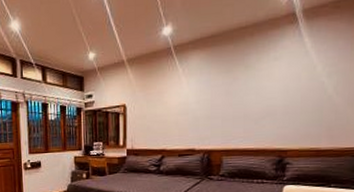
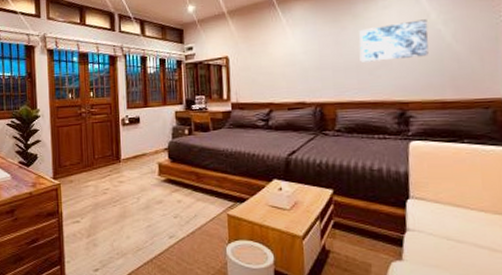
wall art: none [248,71,313,112] -> present [359,19,429,62]

